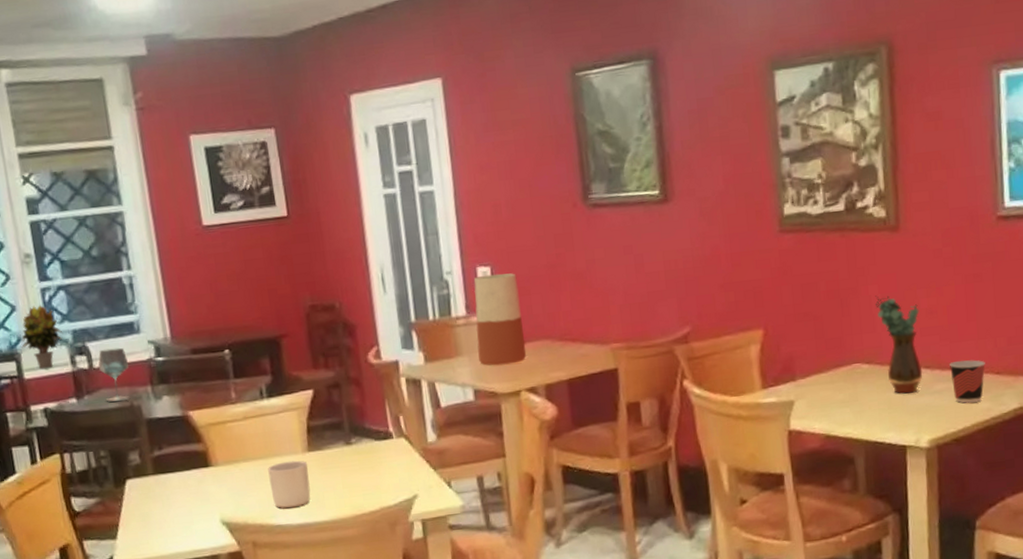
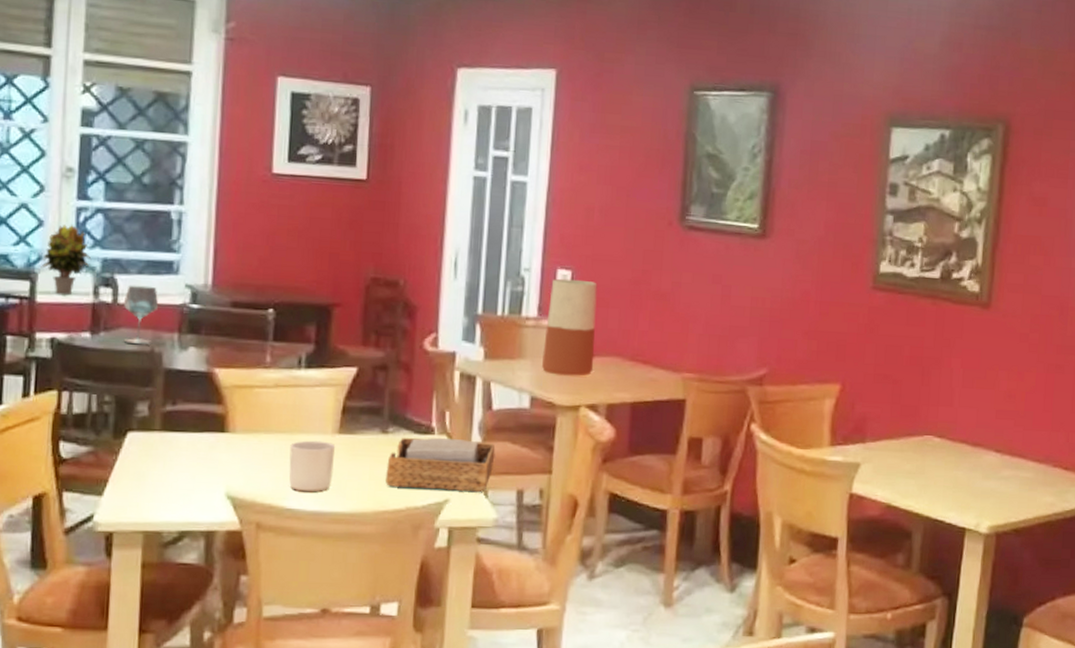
napkin holder: none [356,437,452,492] -> present [386,437,496,493]
vase: present [875,295,923,394] -> none [956,369,998,475]
cup: present [949,359,985,403] -> none [1020,449,1055,495]

